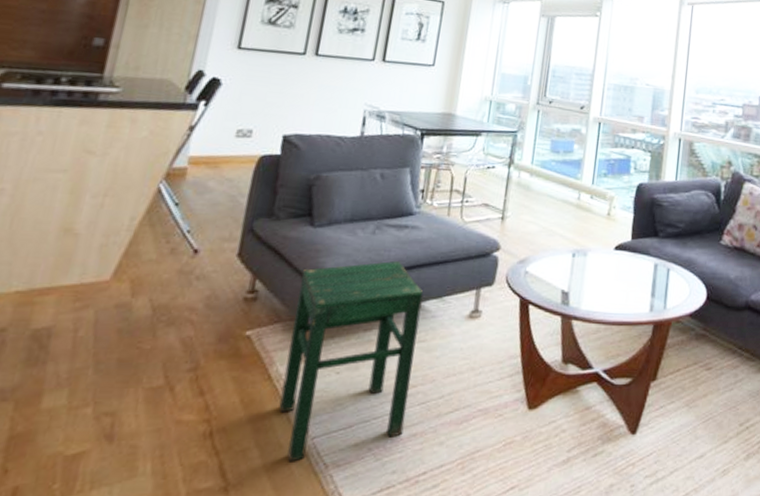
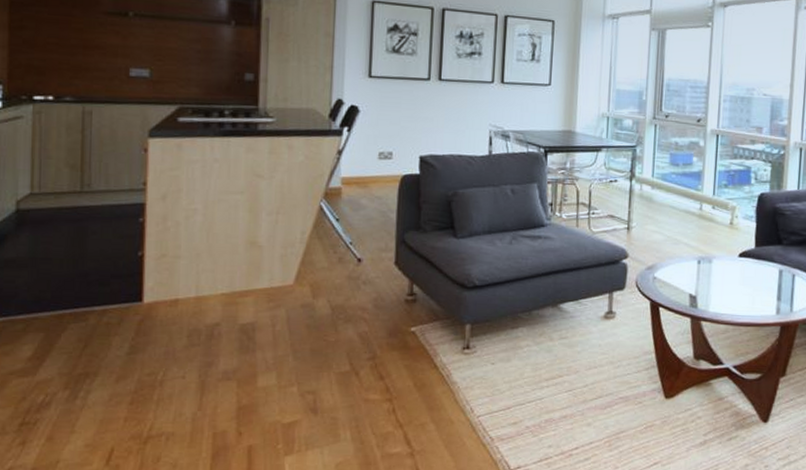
stool: present [279,261,424,462] -> none [446,268,561,435]

